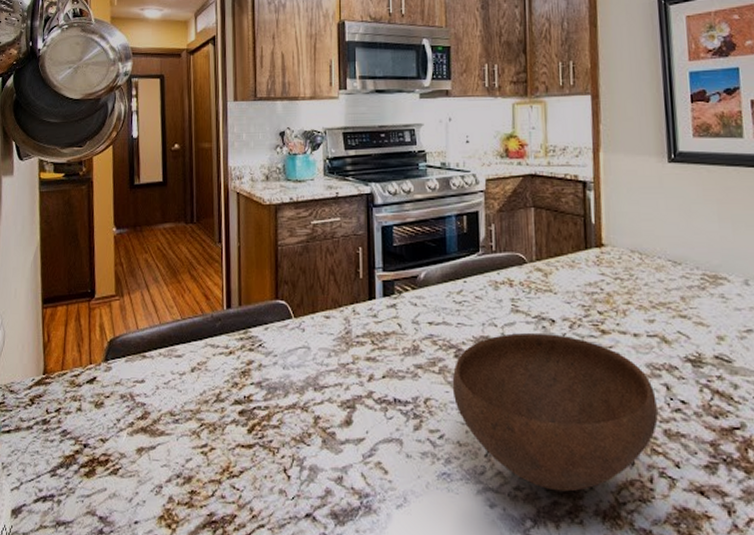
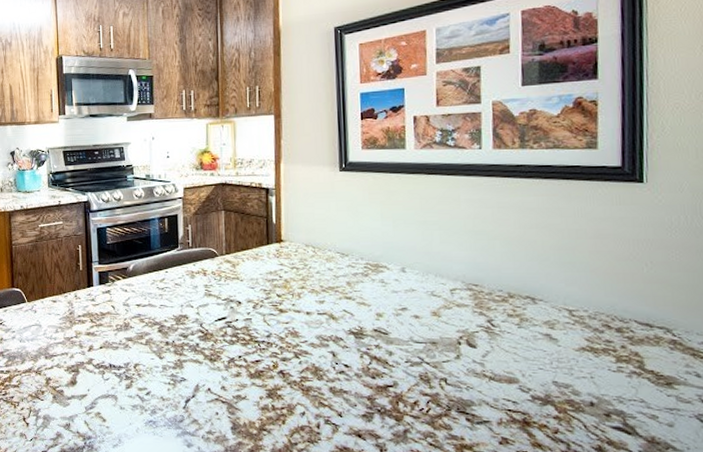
bowl: present [452,332,658,492] -> none [156,312,325,435]

